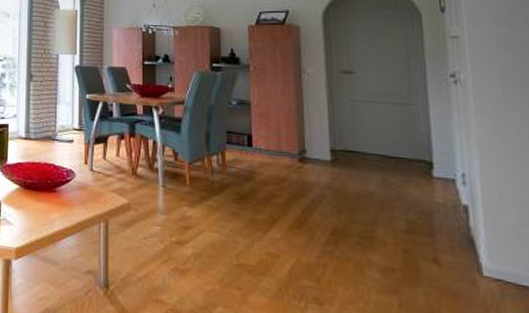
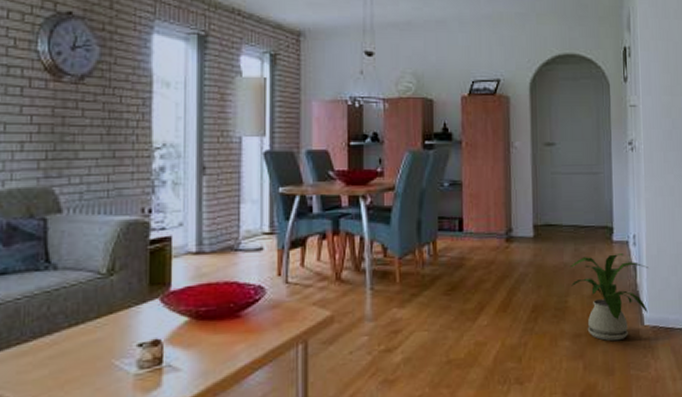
house plant: none [376,188,488,286] -> present [569,253,649,341]

